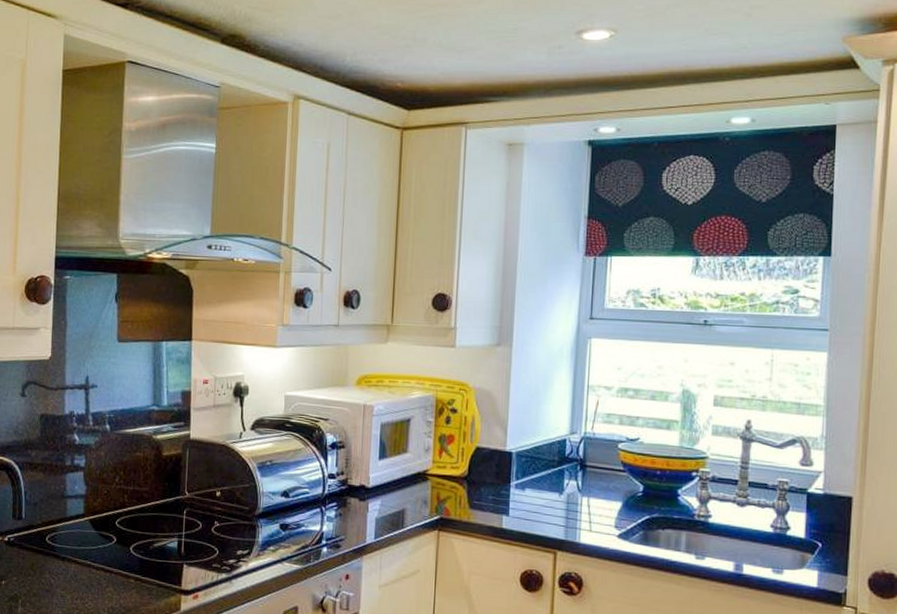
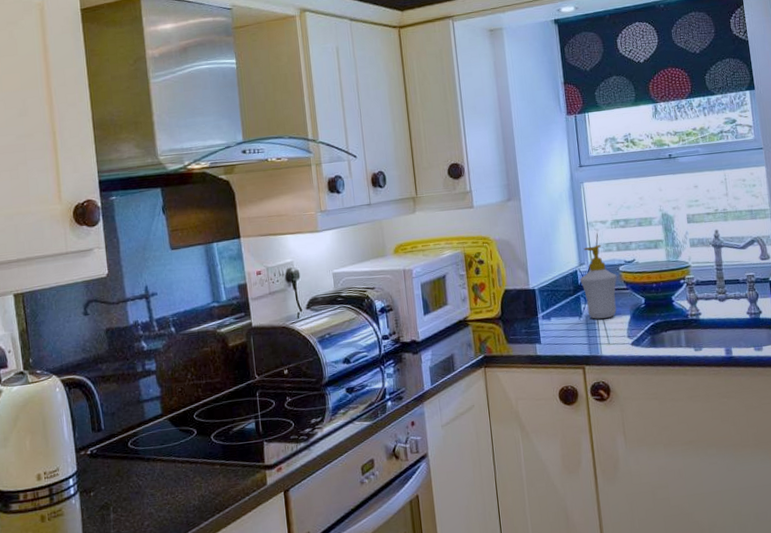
soap bottle: none [567,413,614,501] -> present [579,244,617,319]

